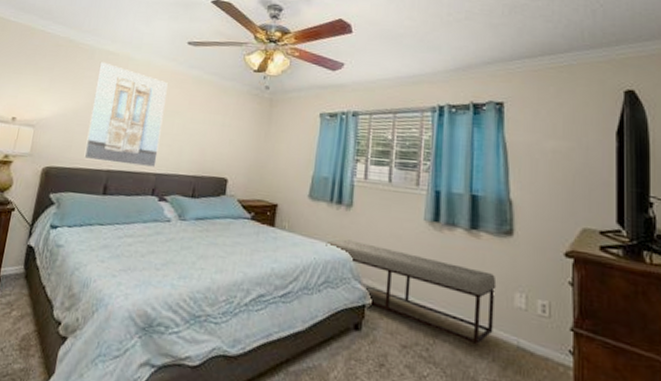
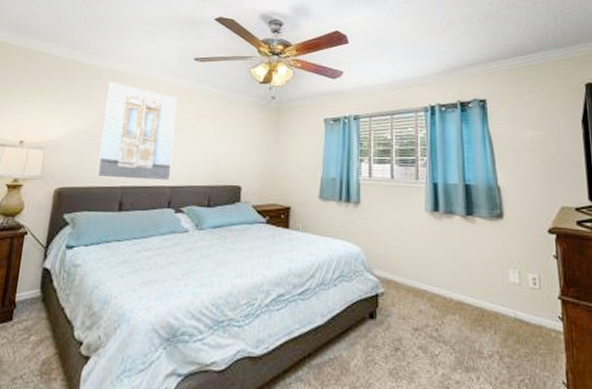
bench: present [326,239,497,346] -> none [338,234,493,321]

